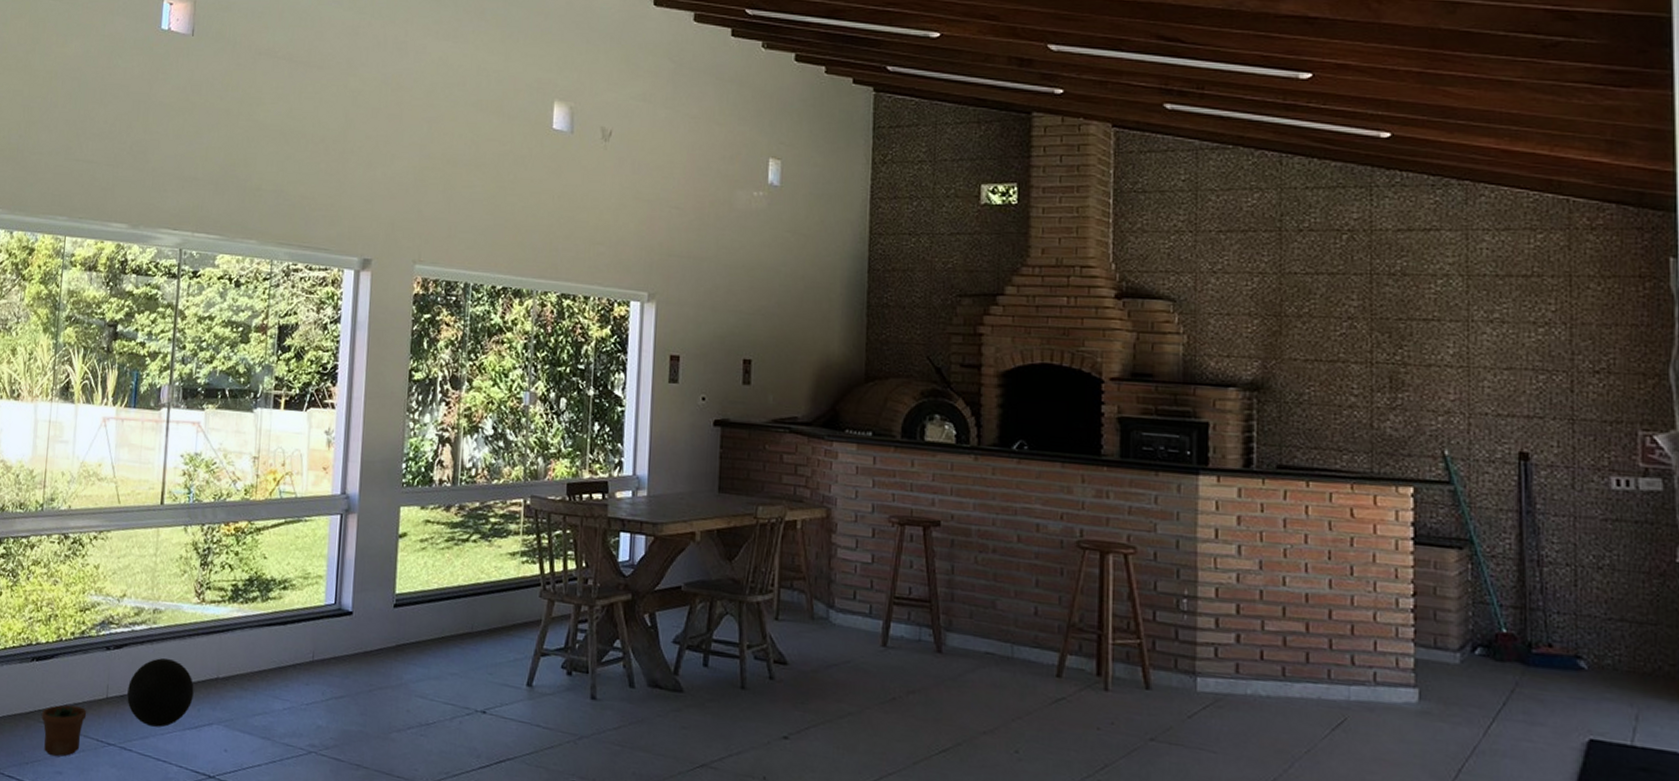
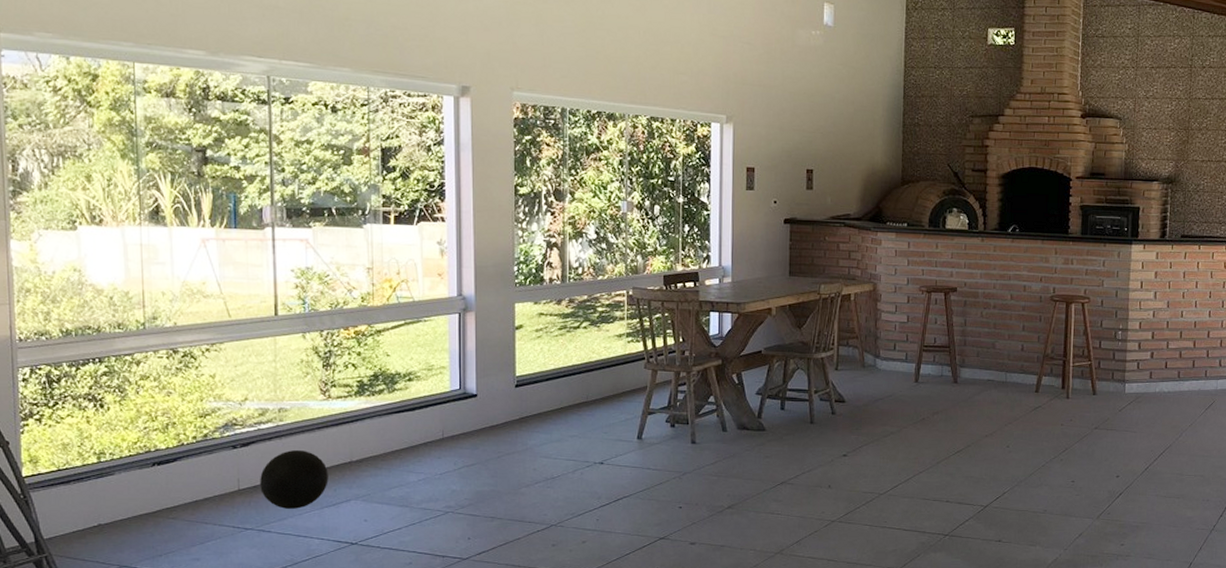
planter: present [42,704,87,757] -> none [171,500,219,545]

